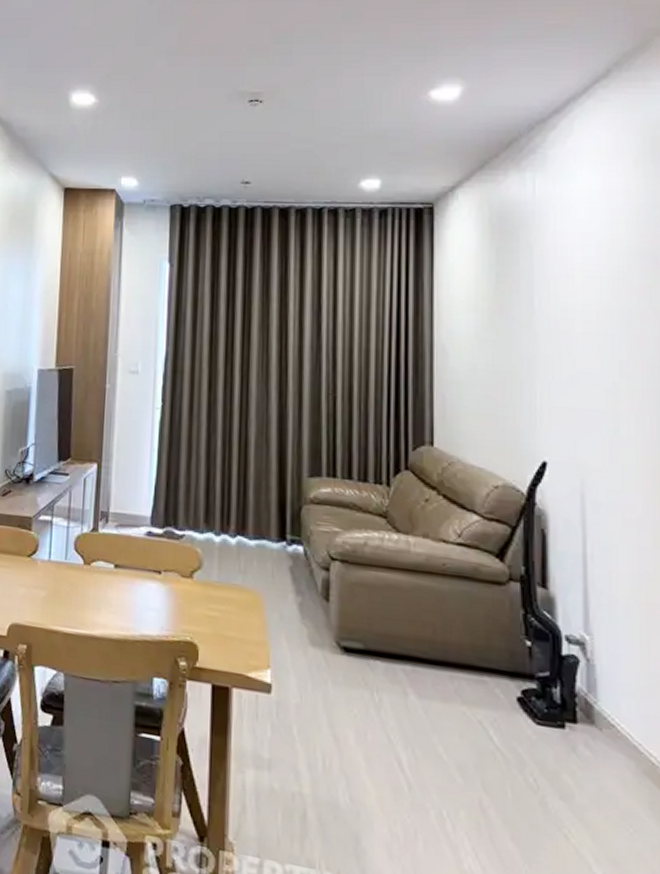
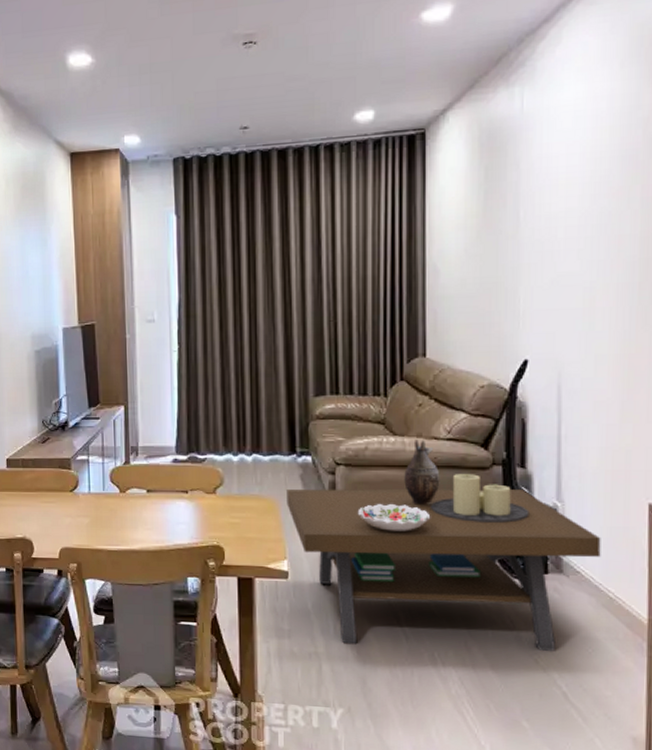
coffee table: none [273,583,639,826] -> present [286,474,601,651]
decorative bowl: none [354,612,439,650] -> present [357,503,431,531]
decorative vase: none [408,540,450,621] -> present [404,440,440,505]

